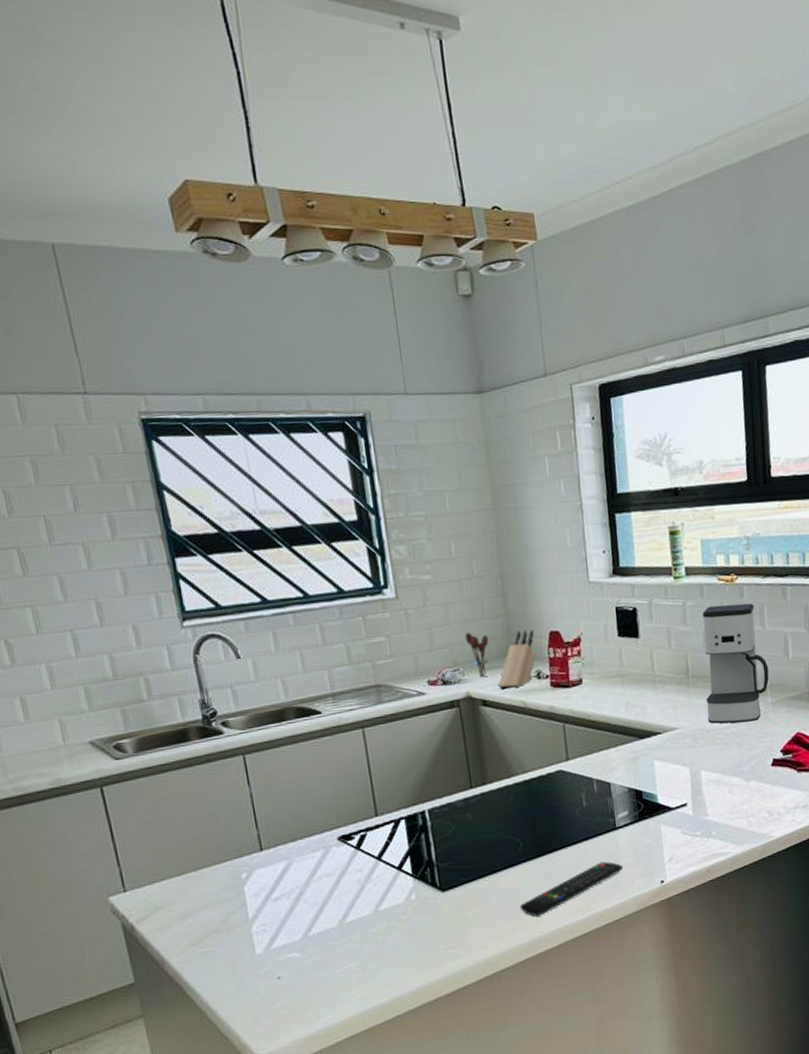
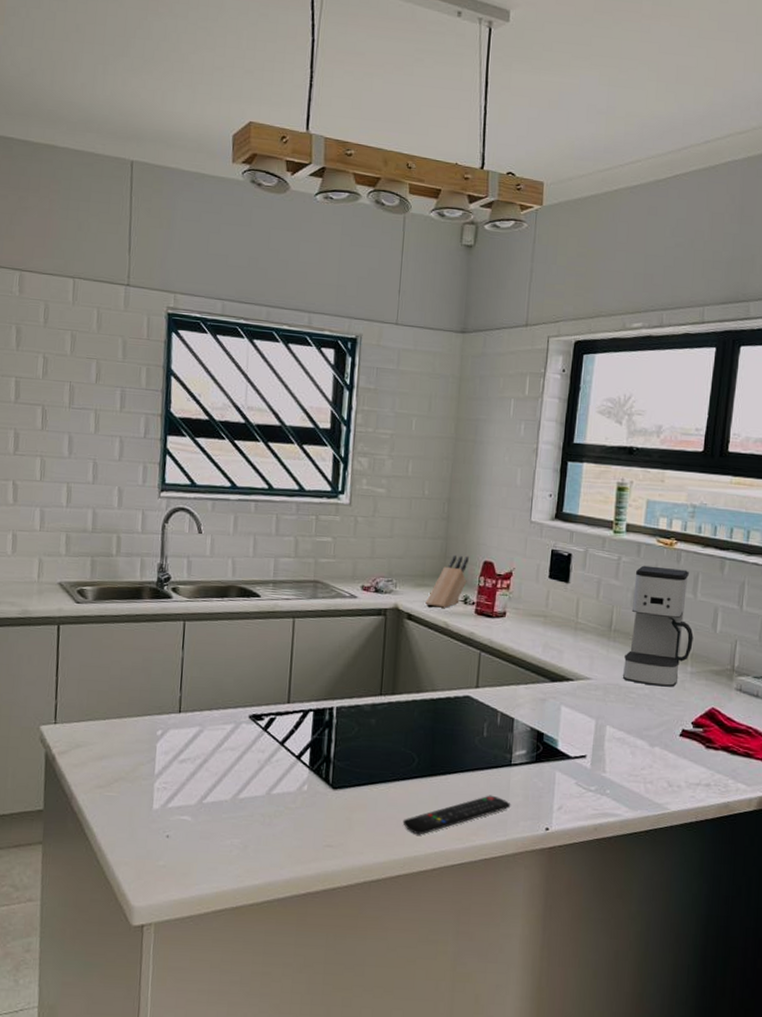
utensil holder: present [464,631,489,677] -> none [404,547,425,592]

